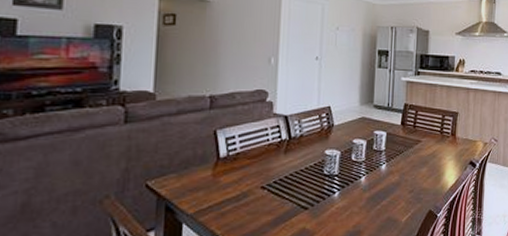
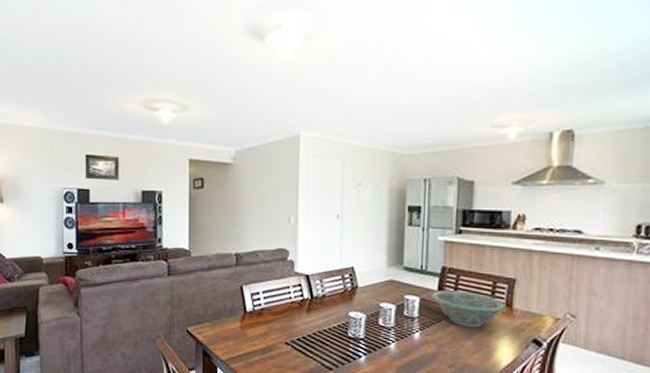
decorative bowl: none [396,124,451,156] -> present [431,290,506,328]

